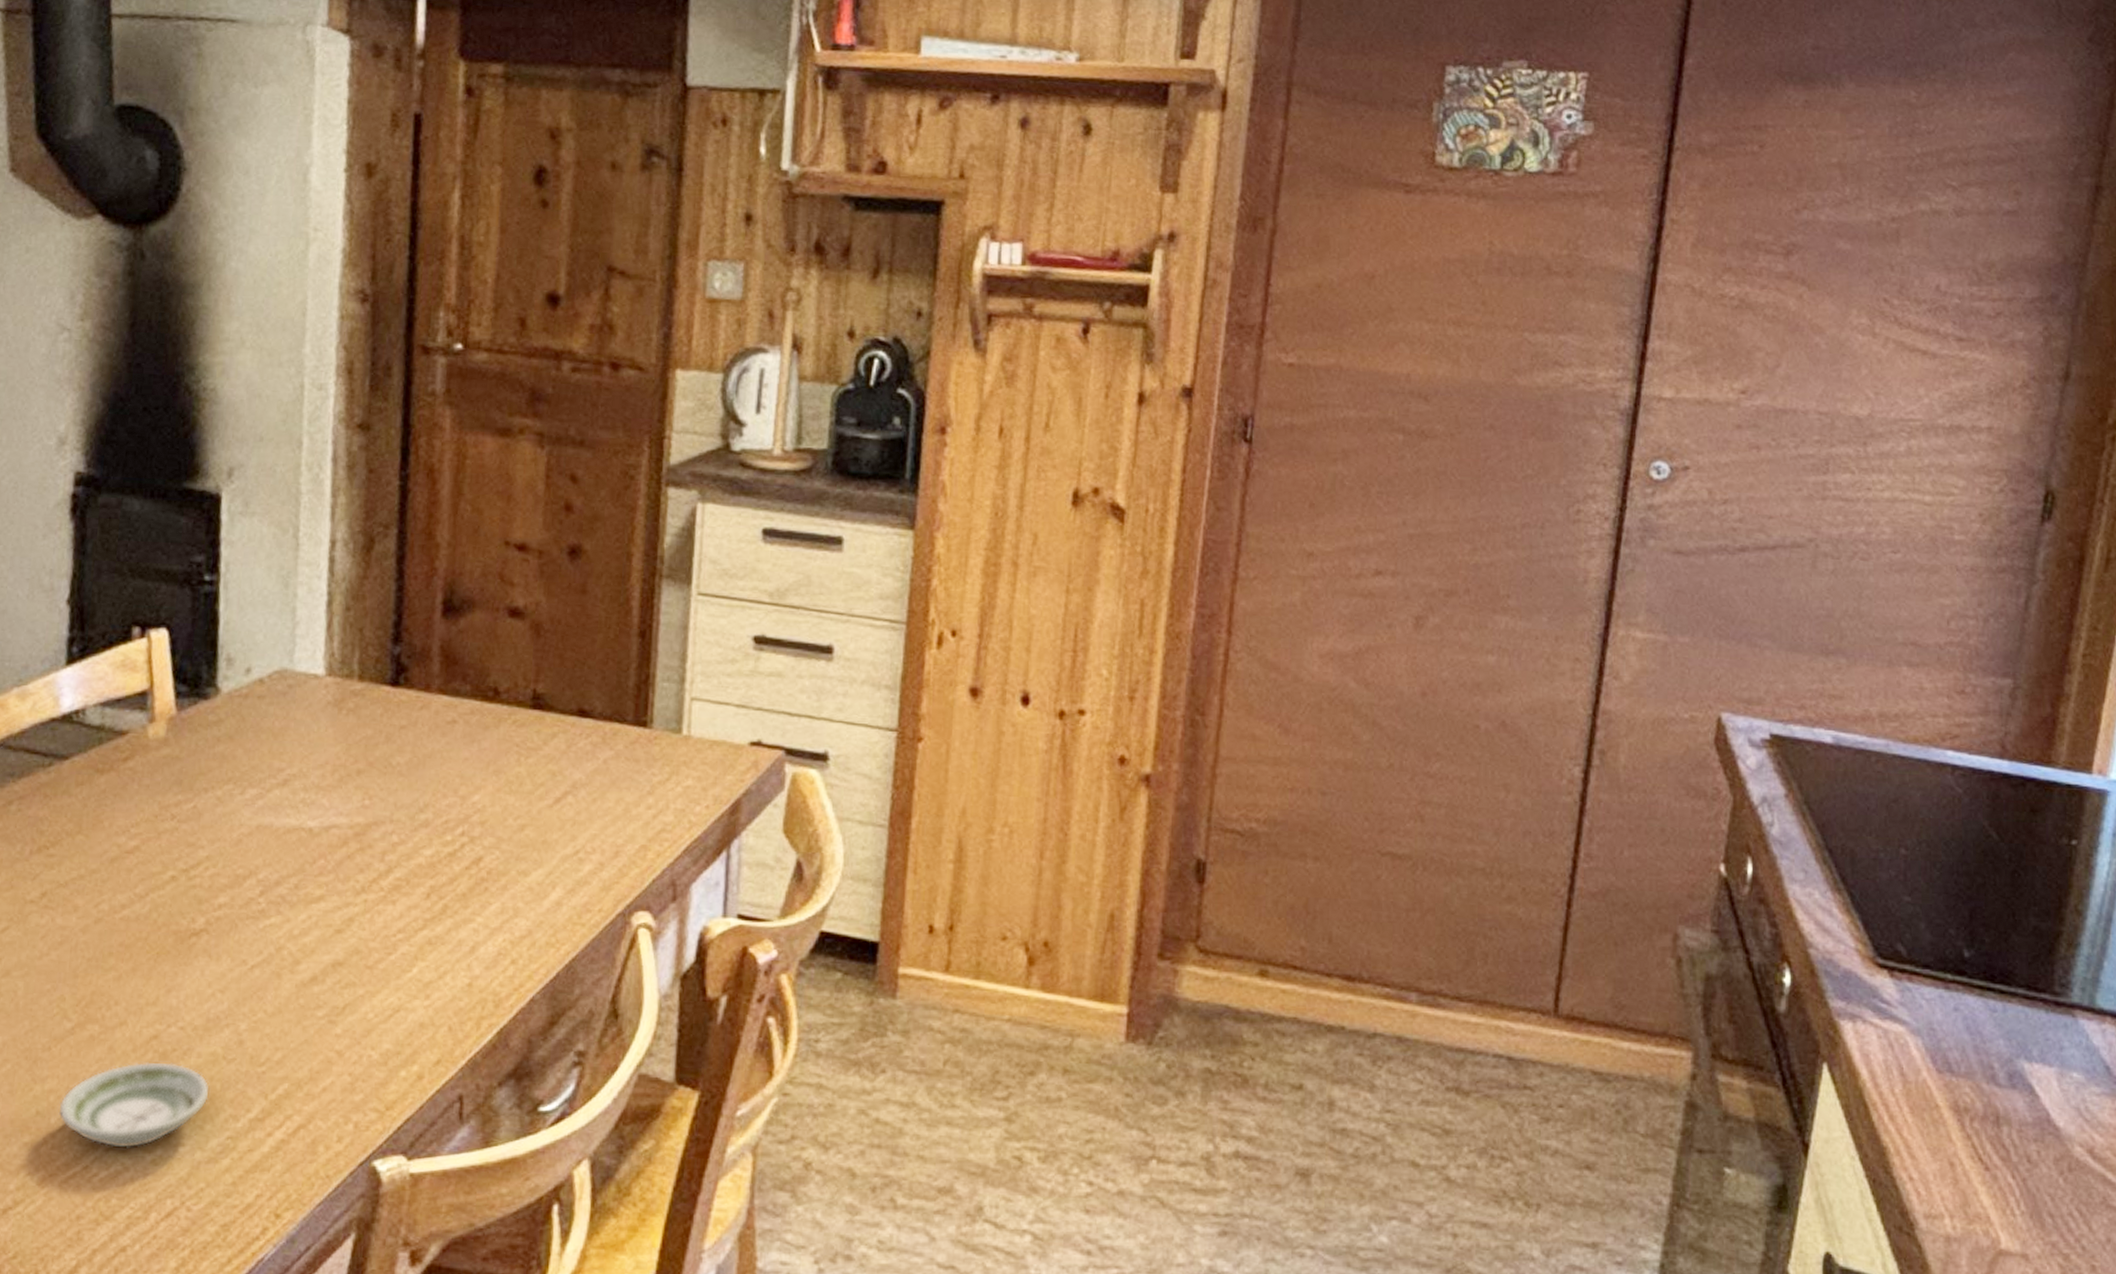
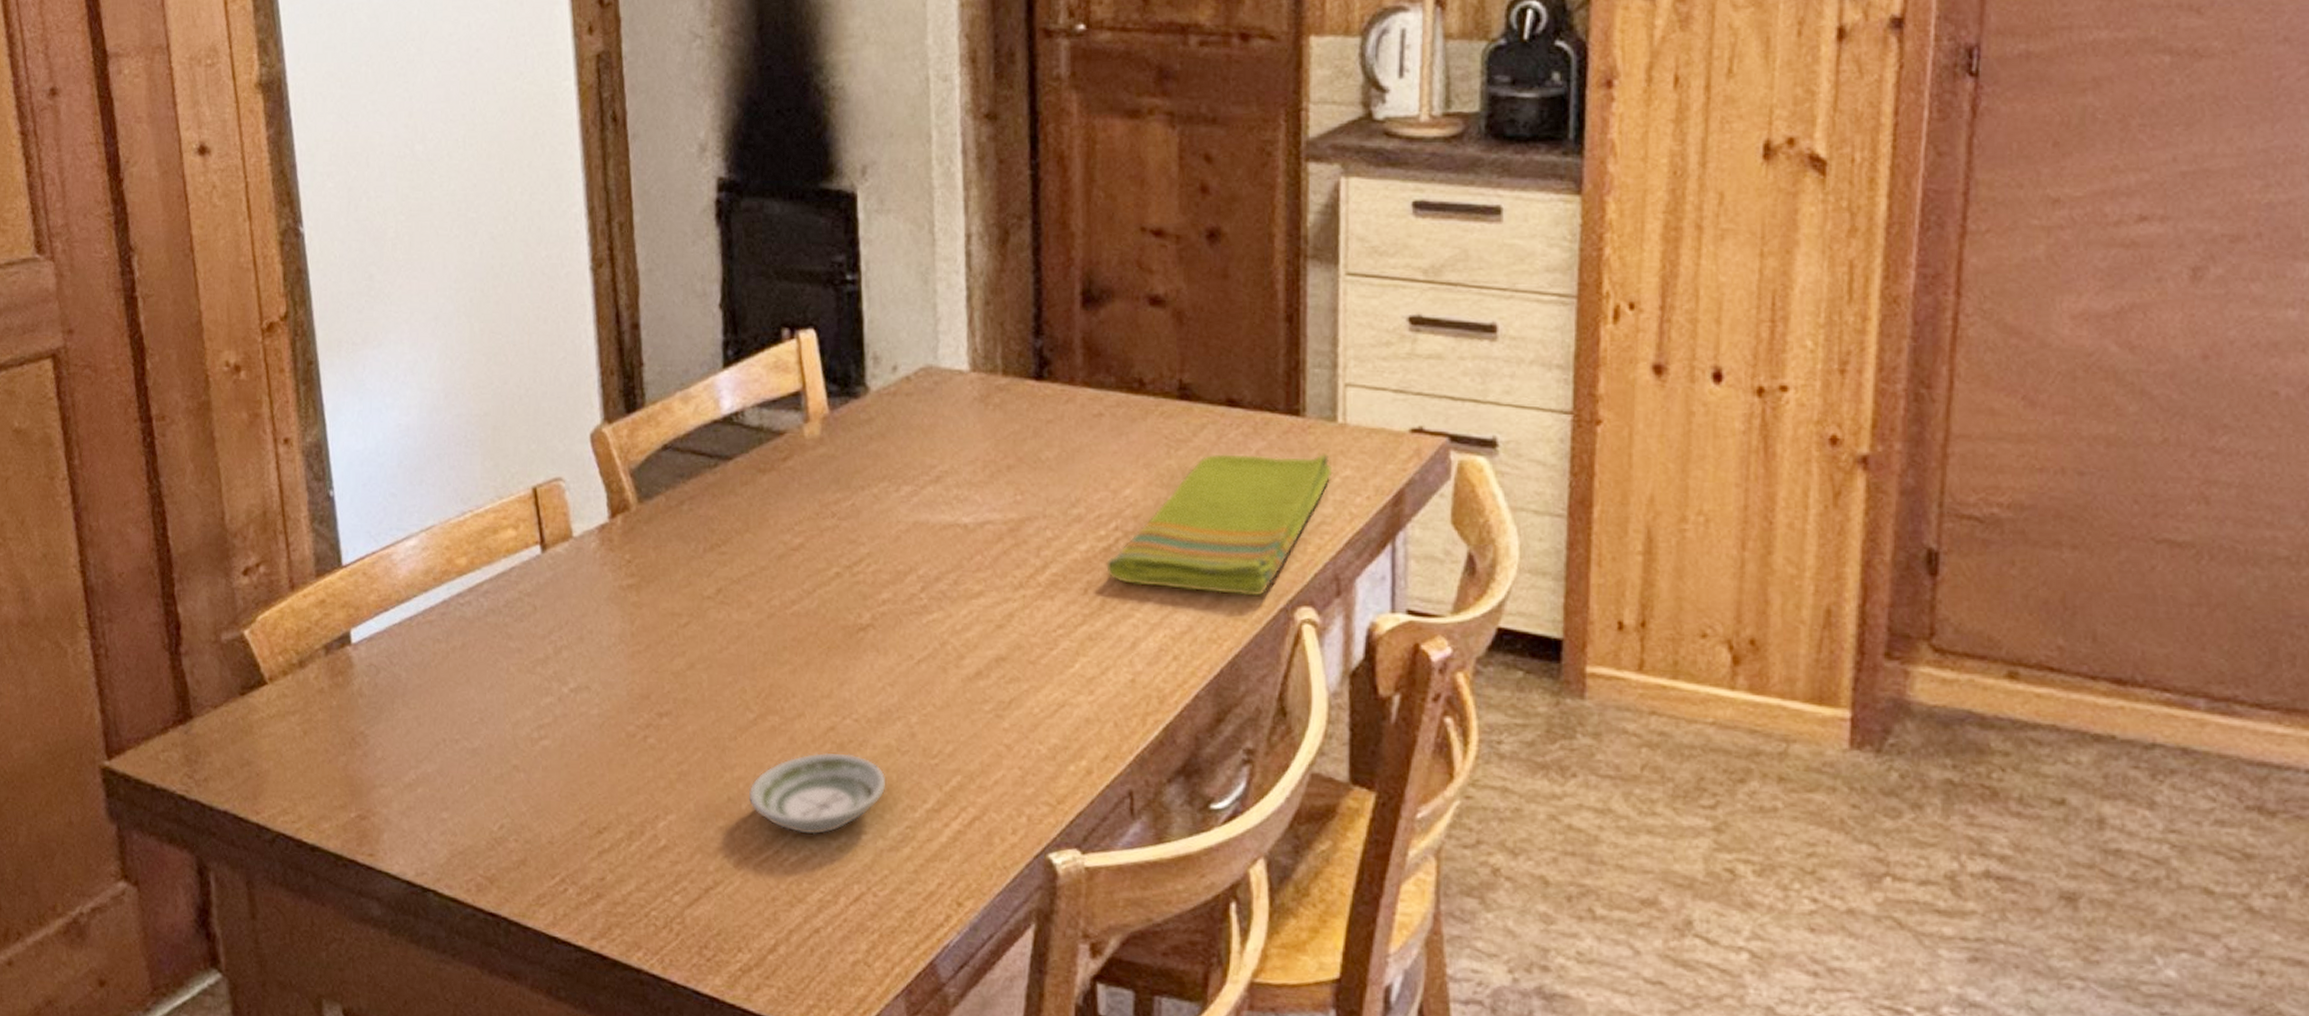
dish towel: none [450,762,676,901] -> present [1106,452,1333,597]

